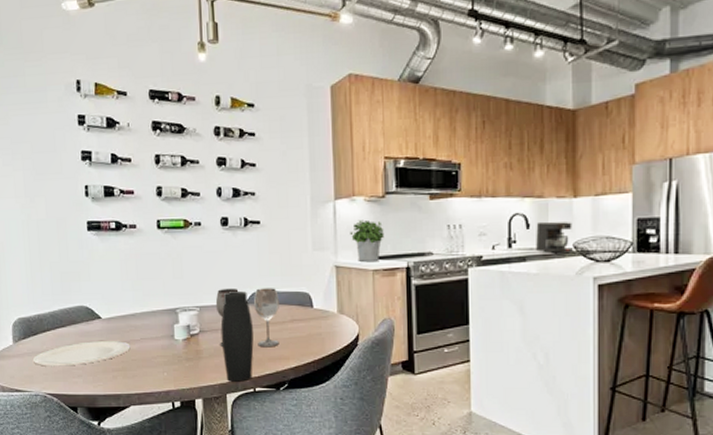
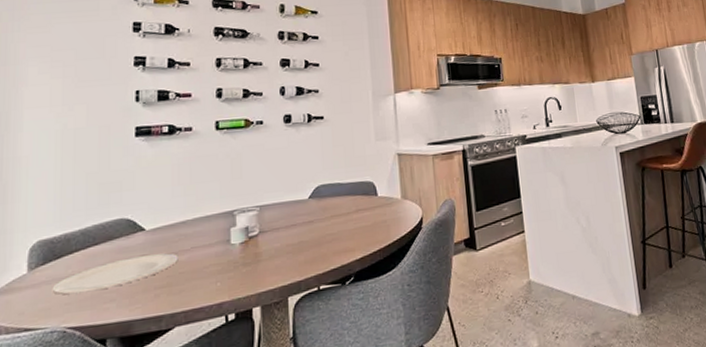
wineglass: present [215,288,279,348] -> none [277,180,344,246]
vase: present [220,291,254,382] -> none [282,186,318,283]
potted plant: present [350,219,385,263] -> none [409,109,441,148]
coffee maker: present [535,221,574,253] -> none [566,102,598,129]

